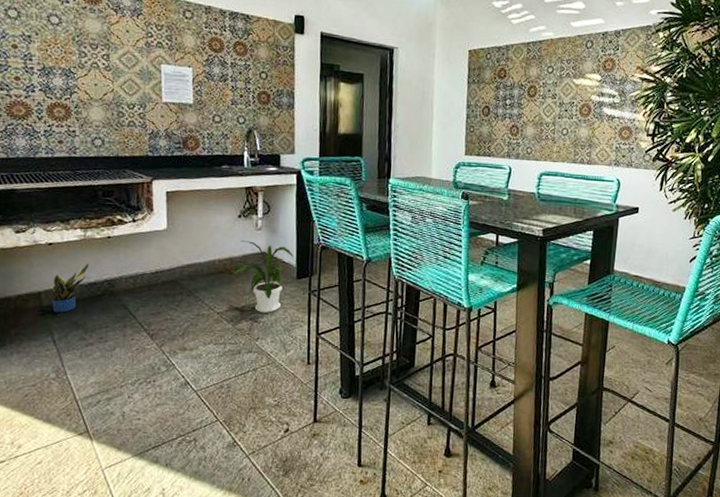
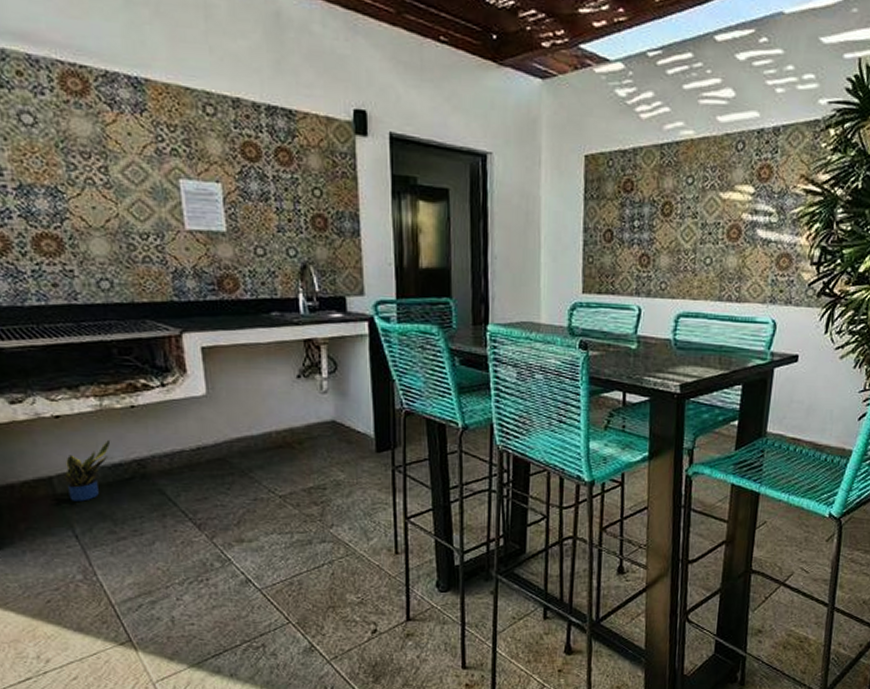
house plant: present [233,241,294,313] -> none [295,407,371,494]

